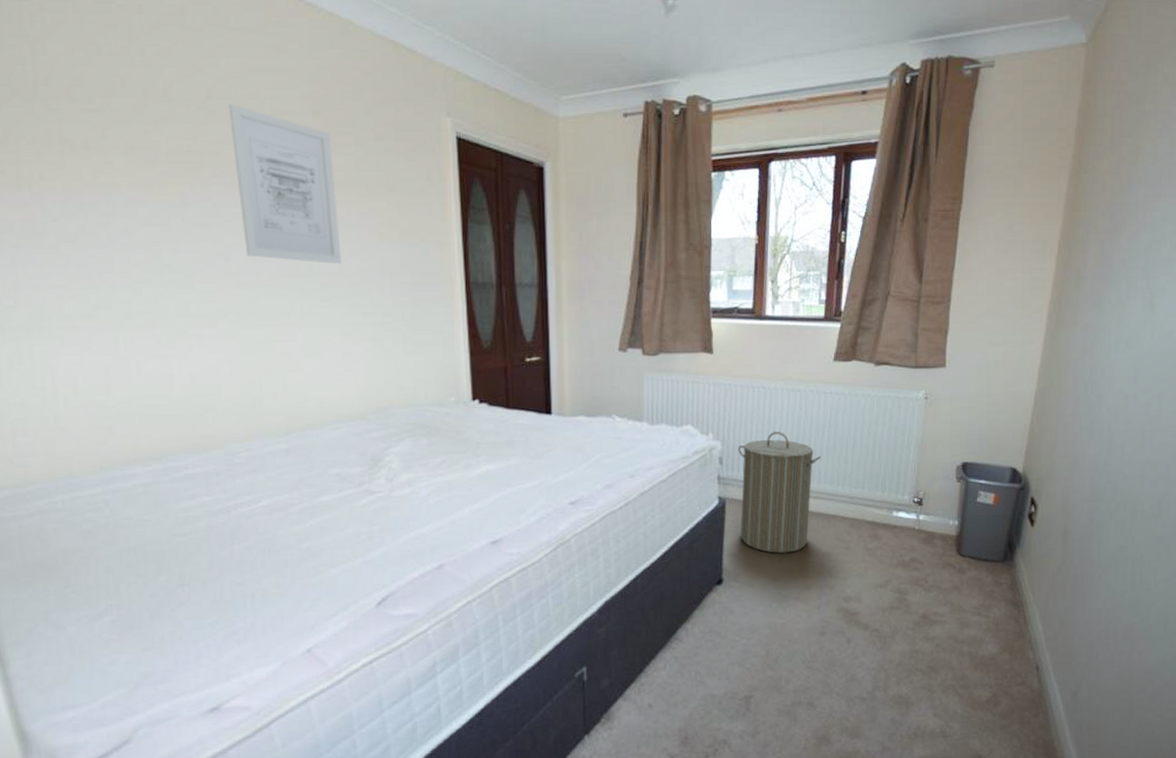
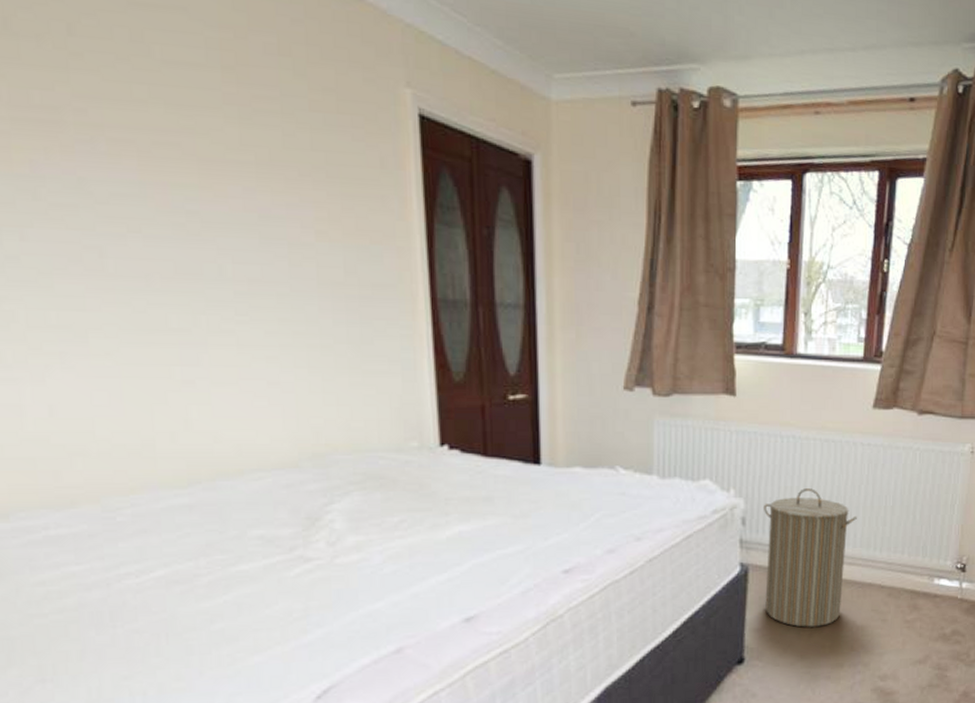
wall art: present [228,103,341,264] -> none [99,45,264,267]

